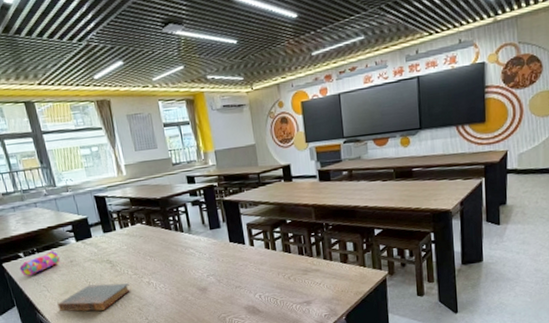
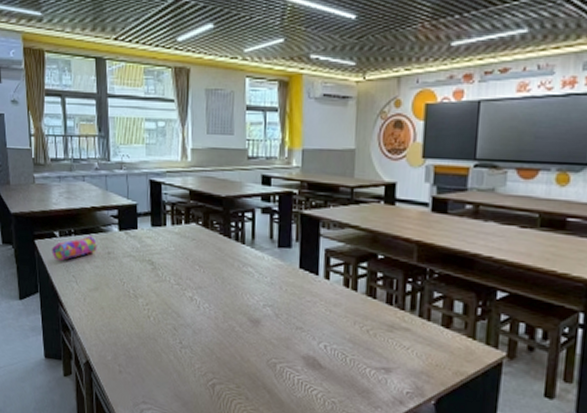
book: present [57,283,131,312] -> none [83,286,169,320]

